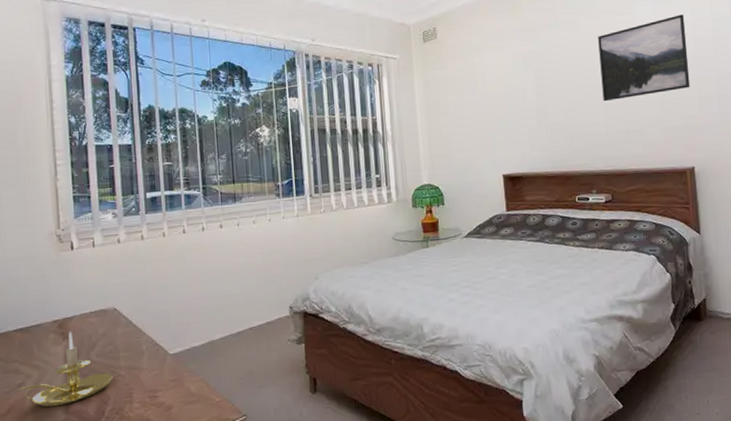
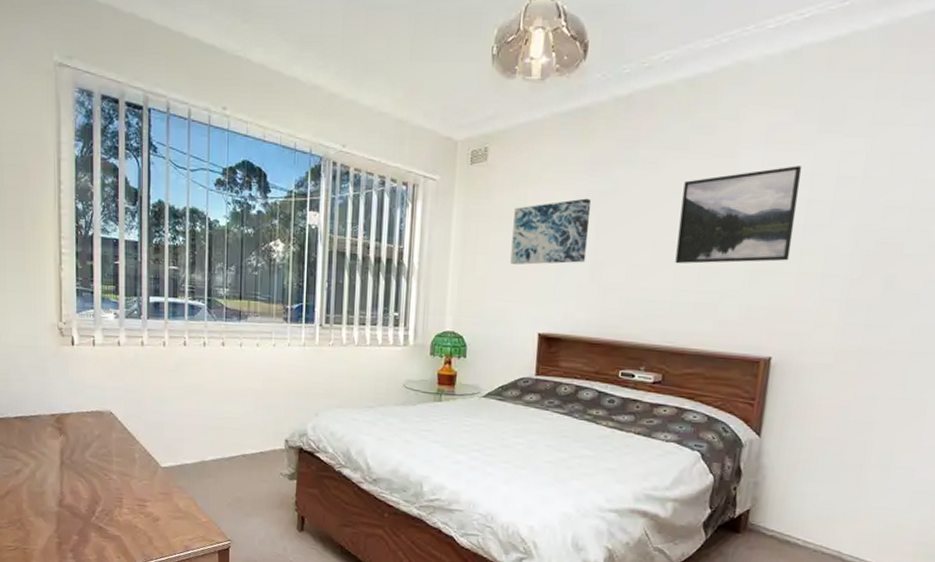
candle holder: present [17,331,113,408] -> none [15,427,105,498]
wall art: none [466,58,532,121] -> present [510,198,592,265]

